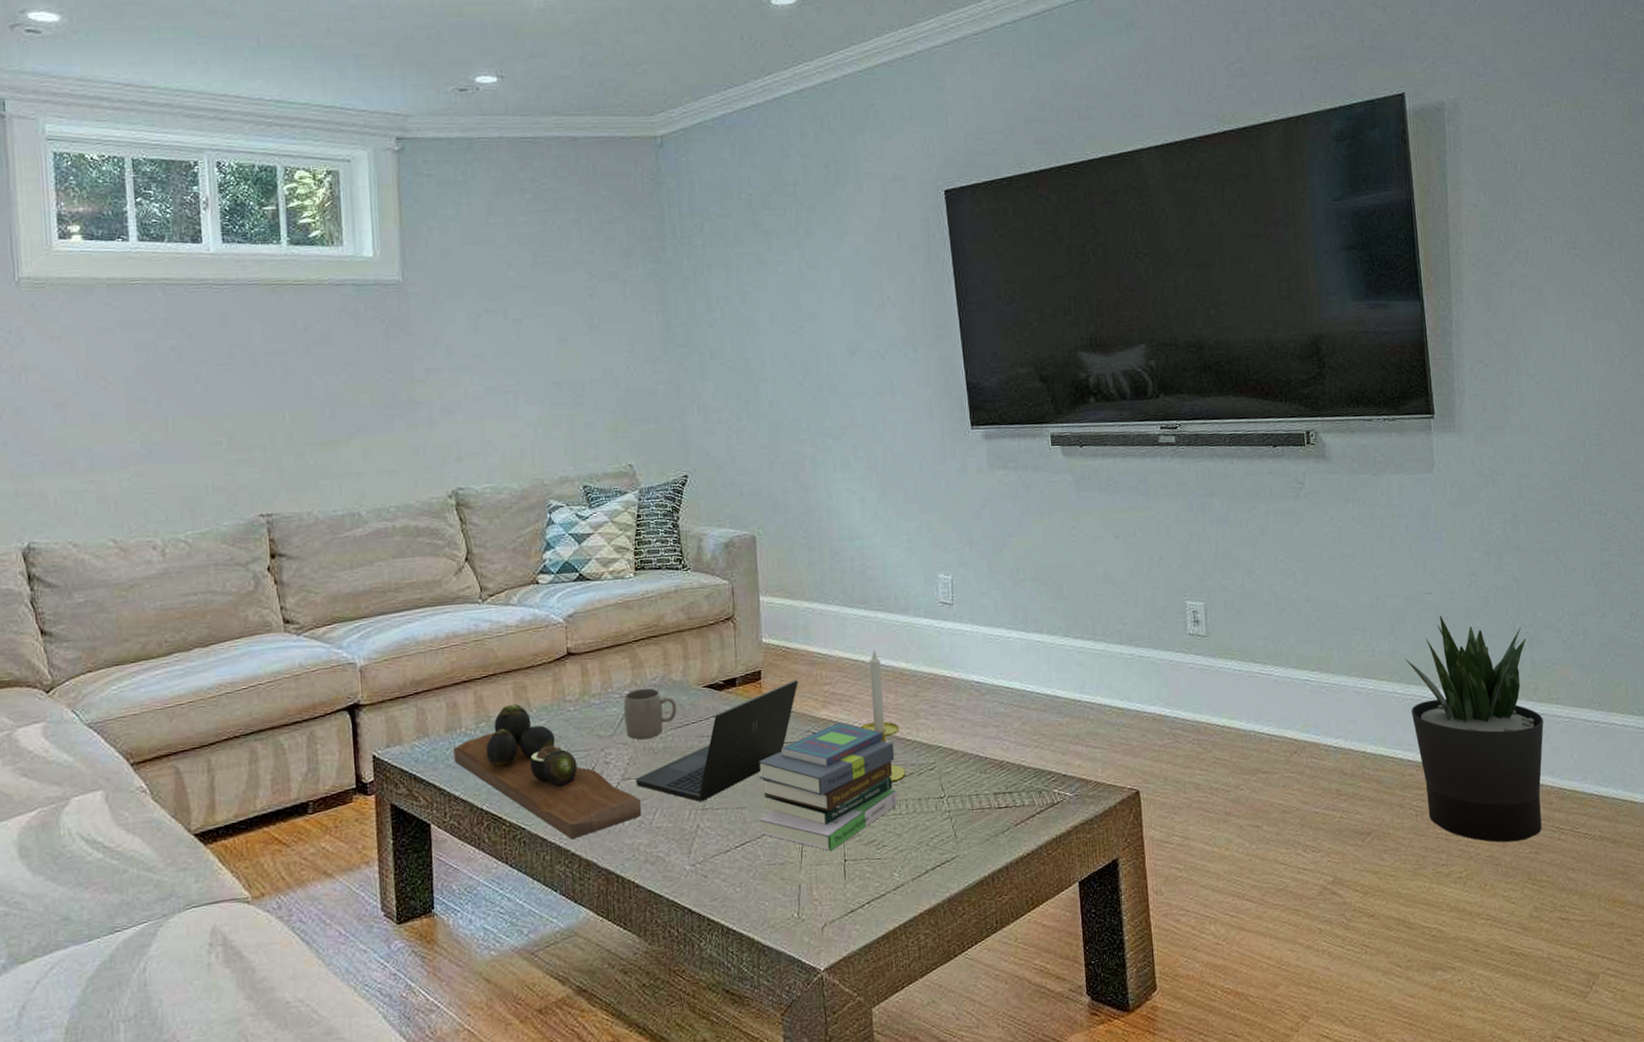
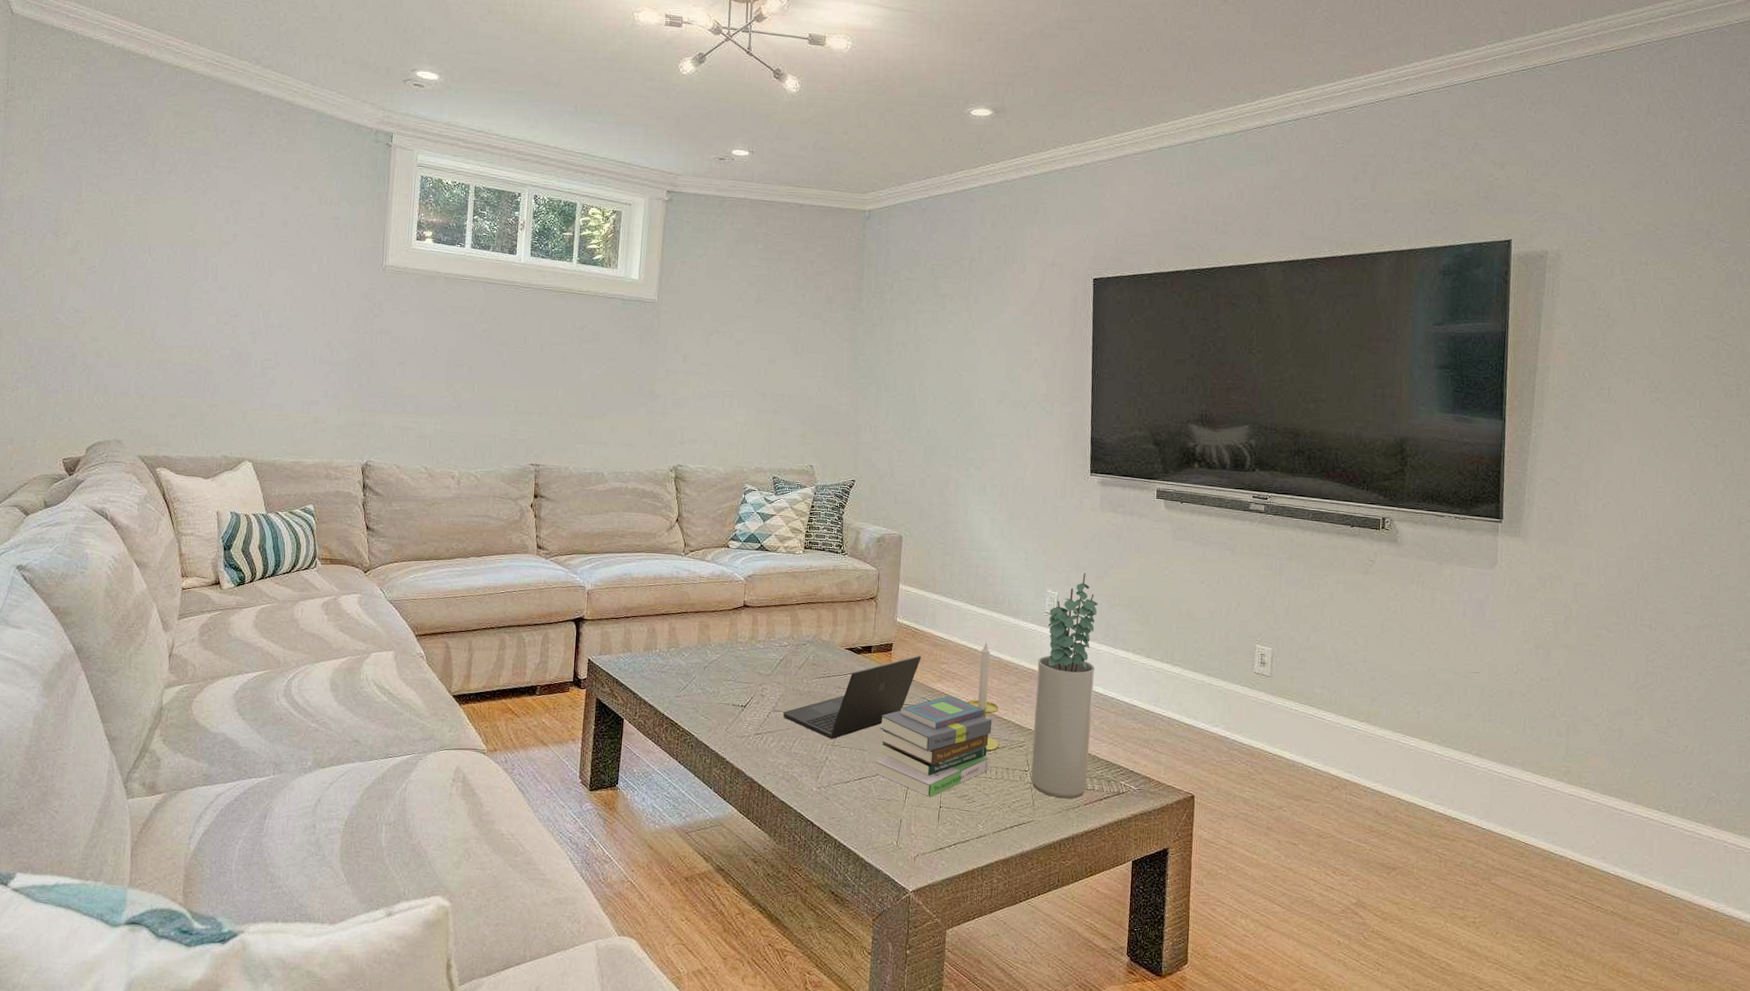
decorative tray: present [453,703,642,840] -> none [648,637,785,751]
mug: present [623,687,677,740] -> none [780,642,823,682]
vase: none [938,547,1015,824] -> present [1031,572,1098,799]
planter: present [1405,615,1544,843] -> none [1447,693,1571,902]

